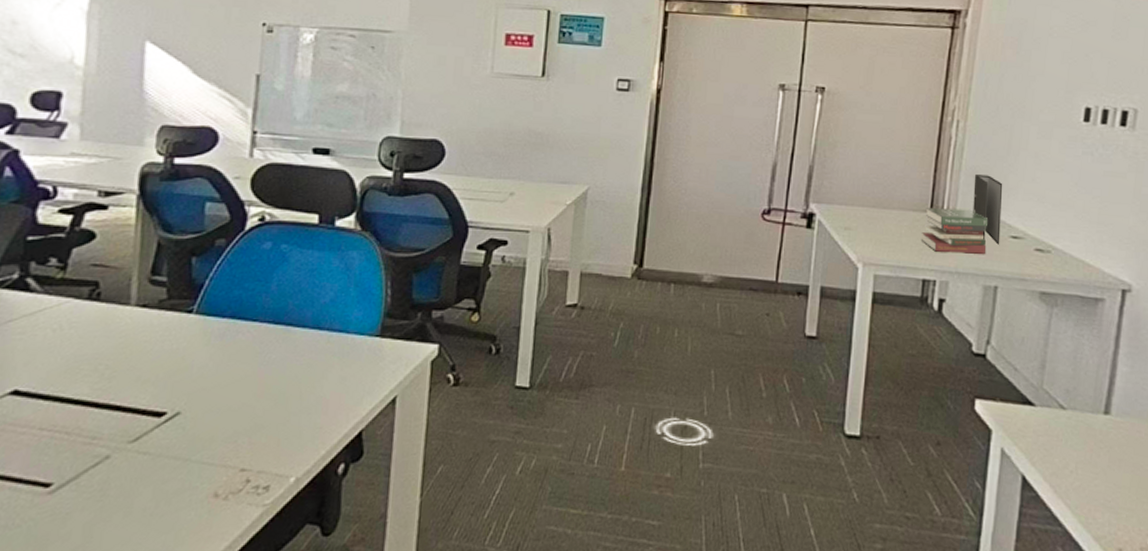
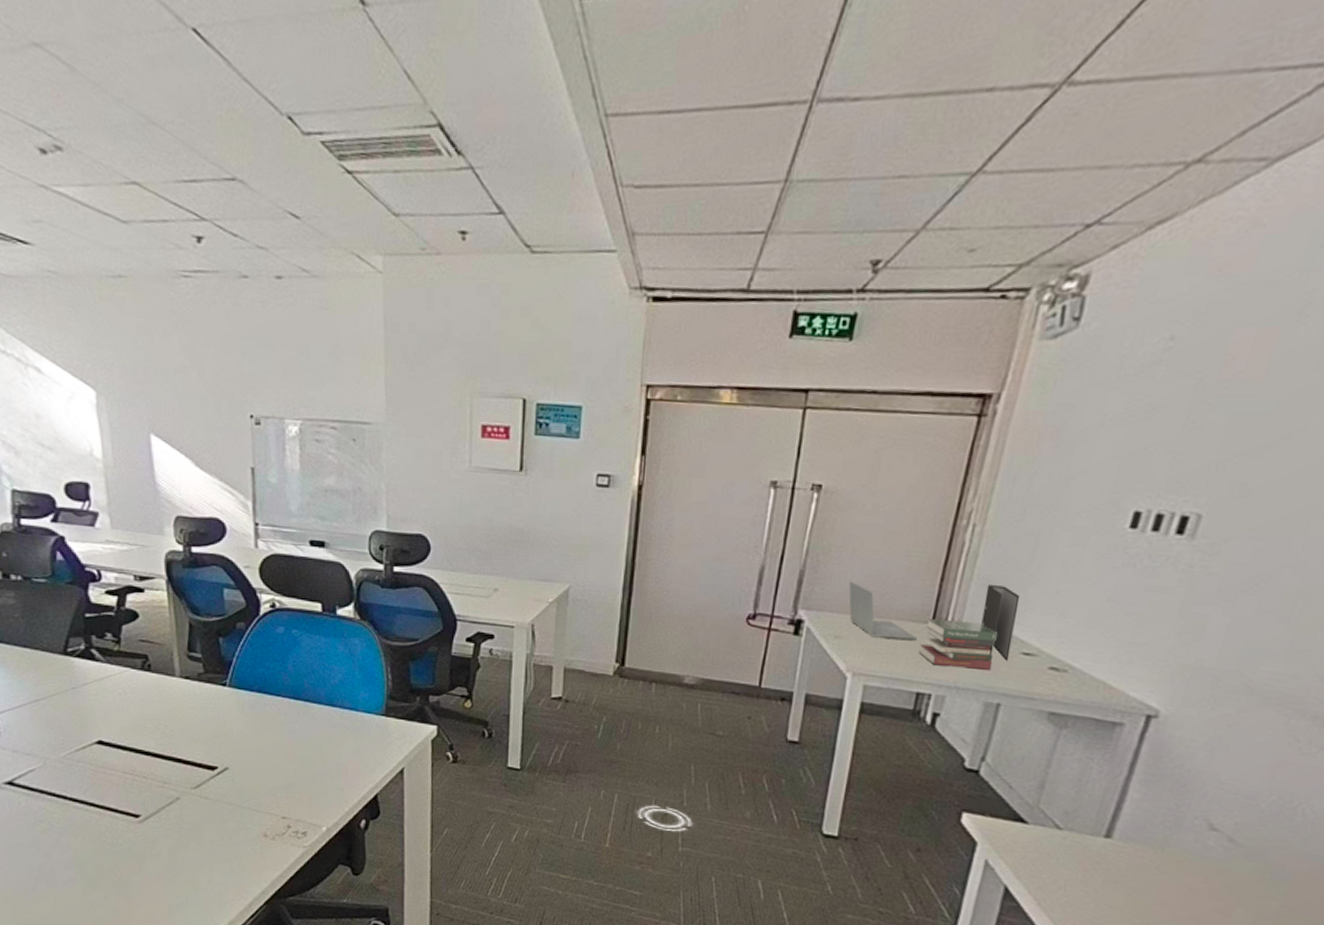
laptop: none [854,174,918,228] -> present [848,581,917,640]

